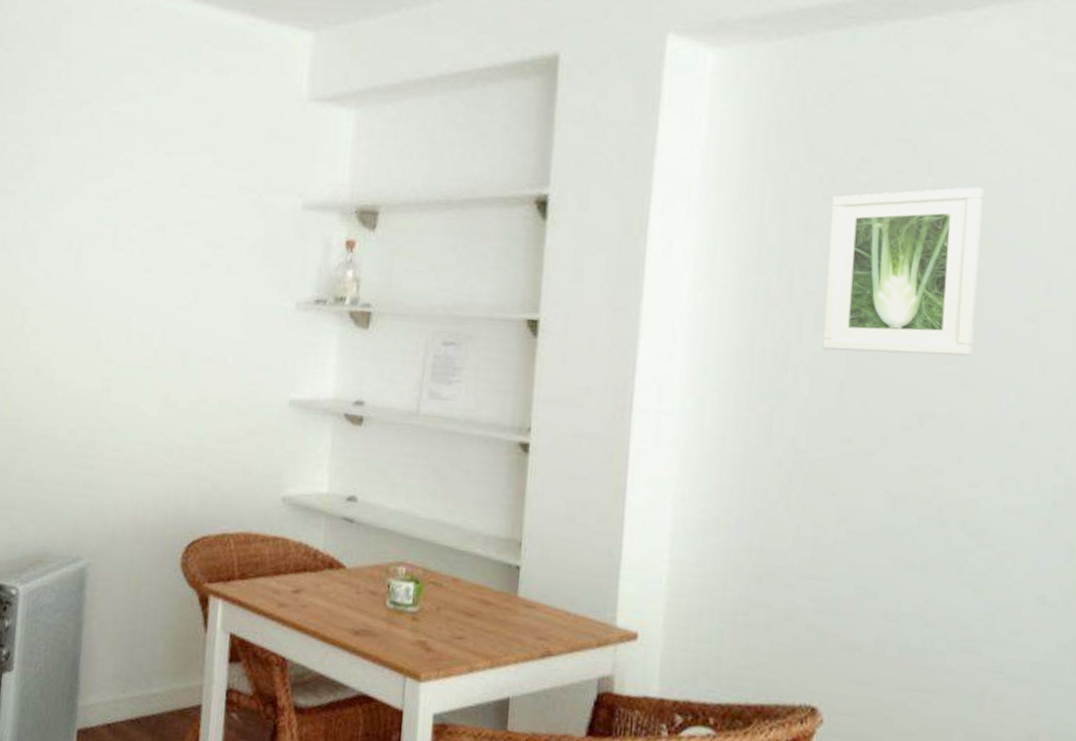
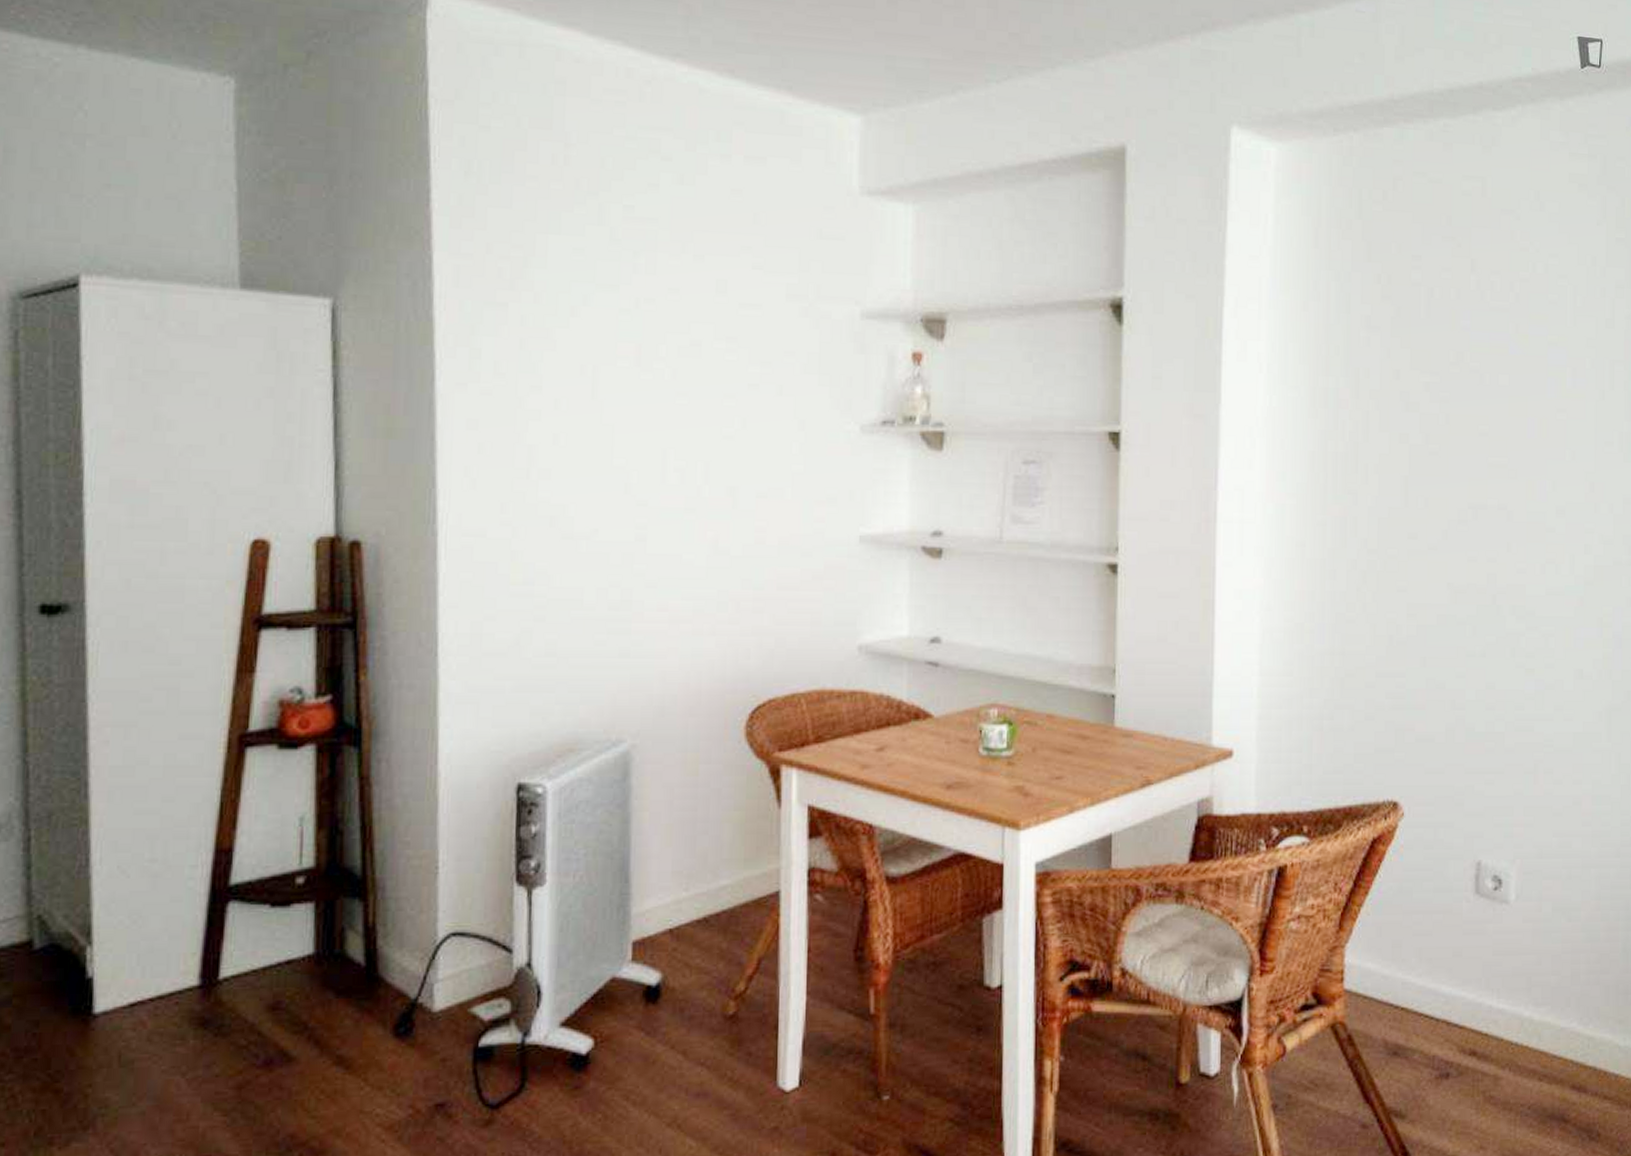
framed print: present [822,187,984,356] -> none [1388,283,1518,449]

